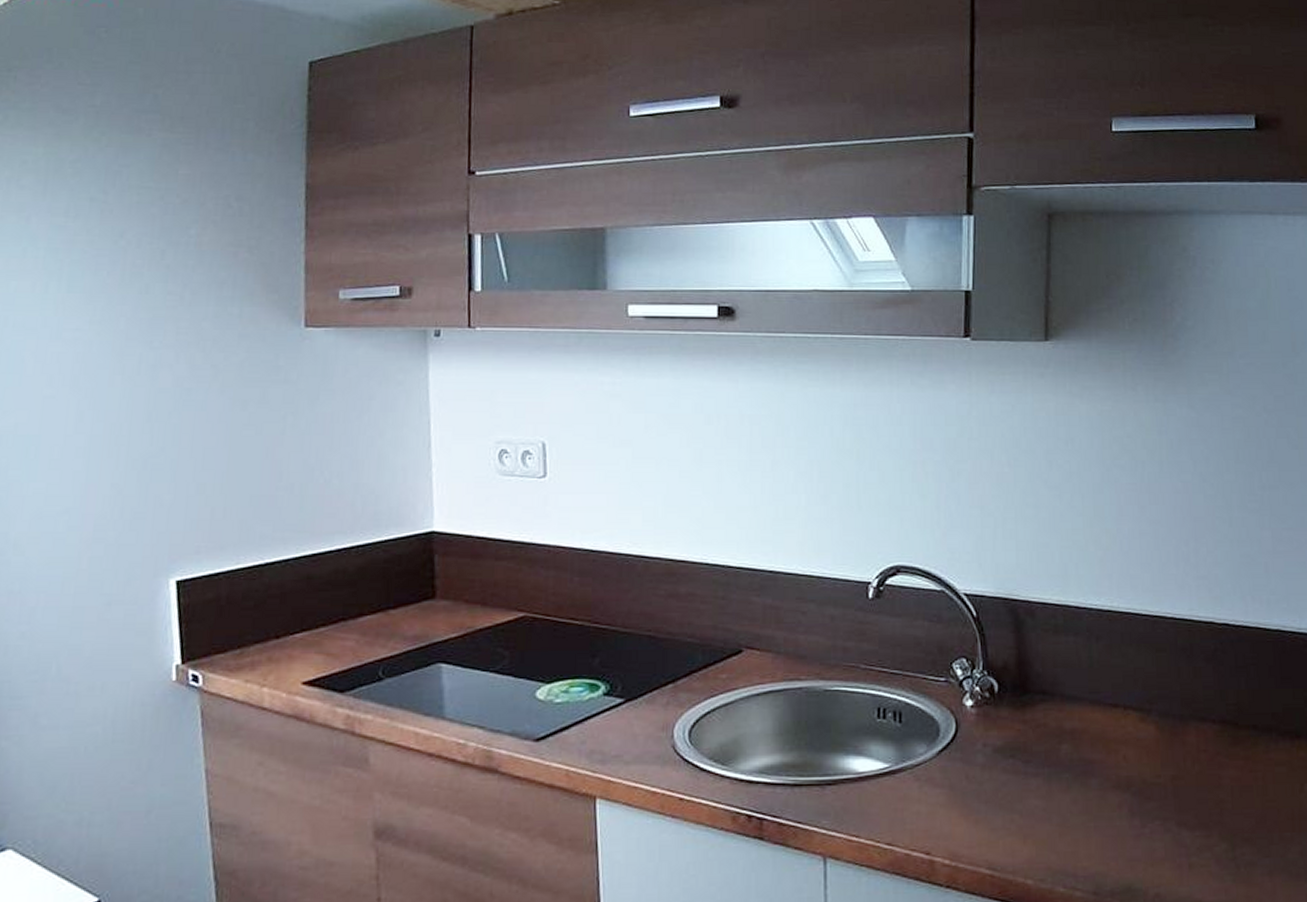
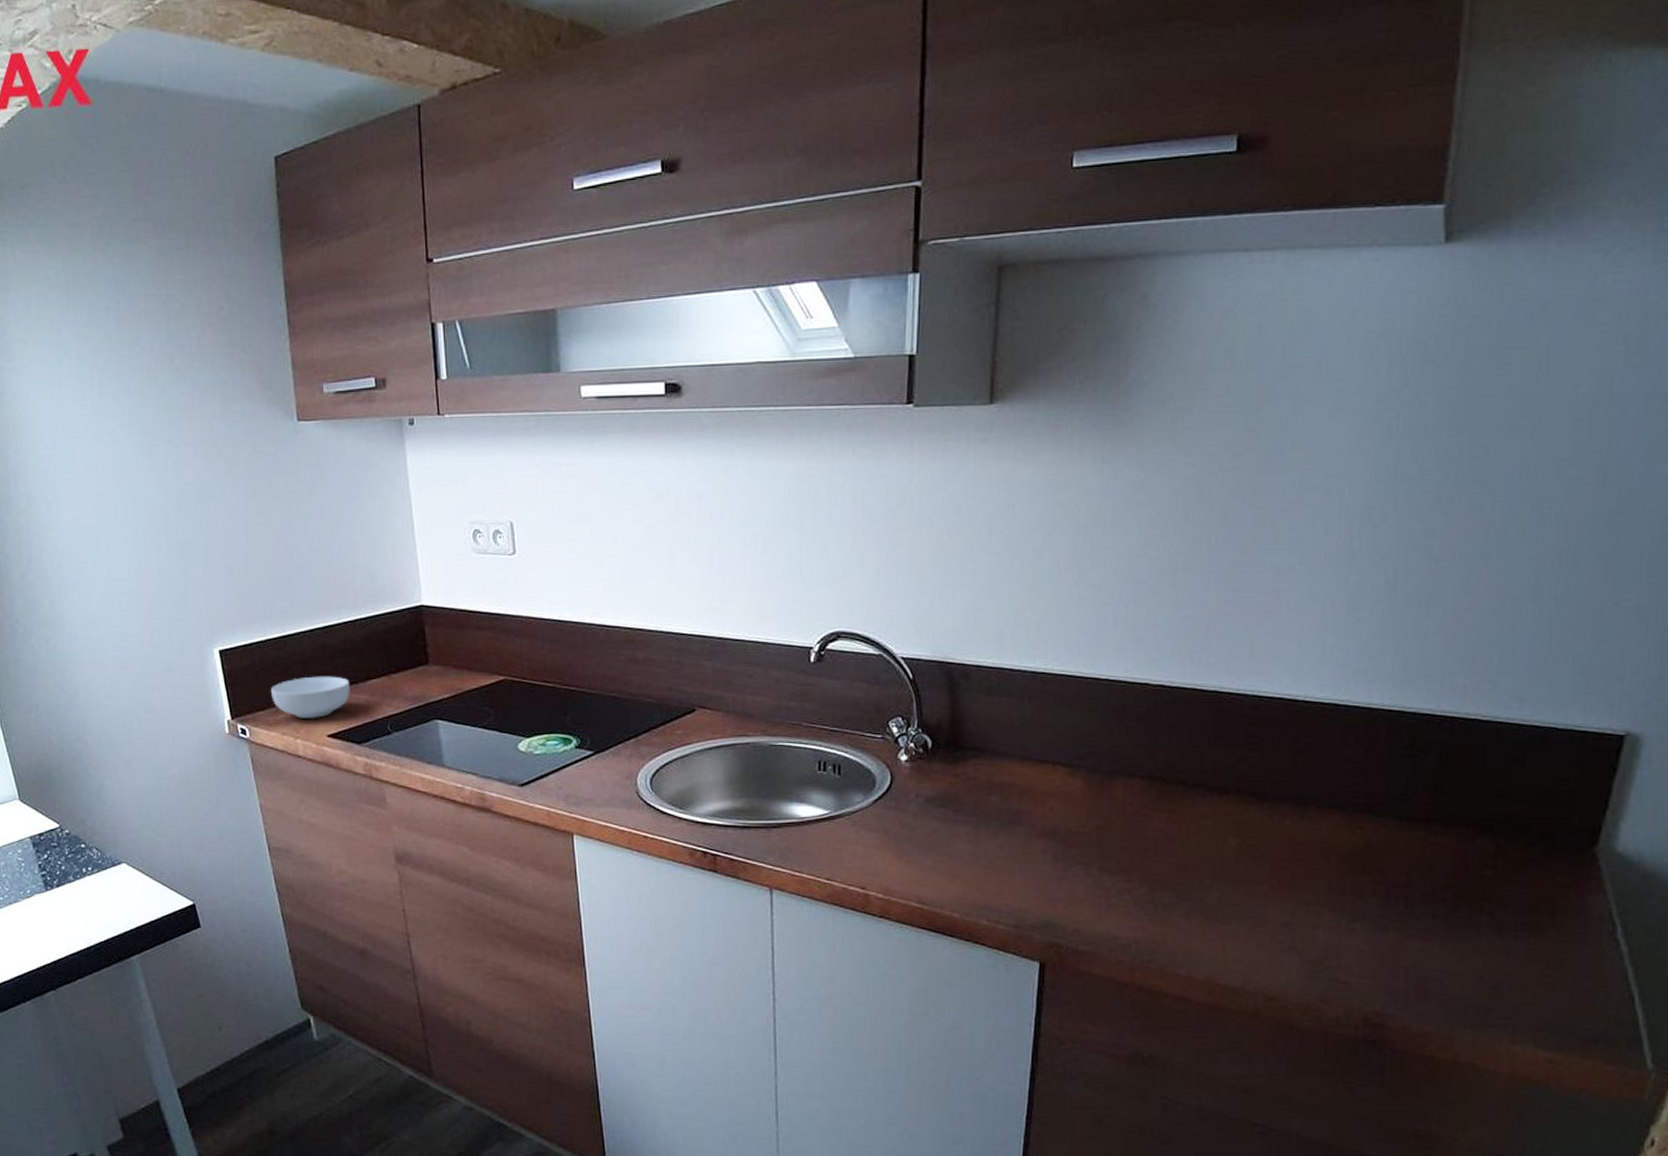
cereal bowl: none [236,612,337,662] -> present [270,676,350,718]

